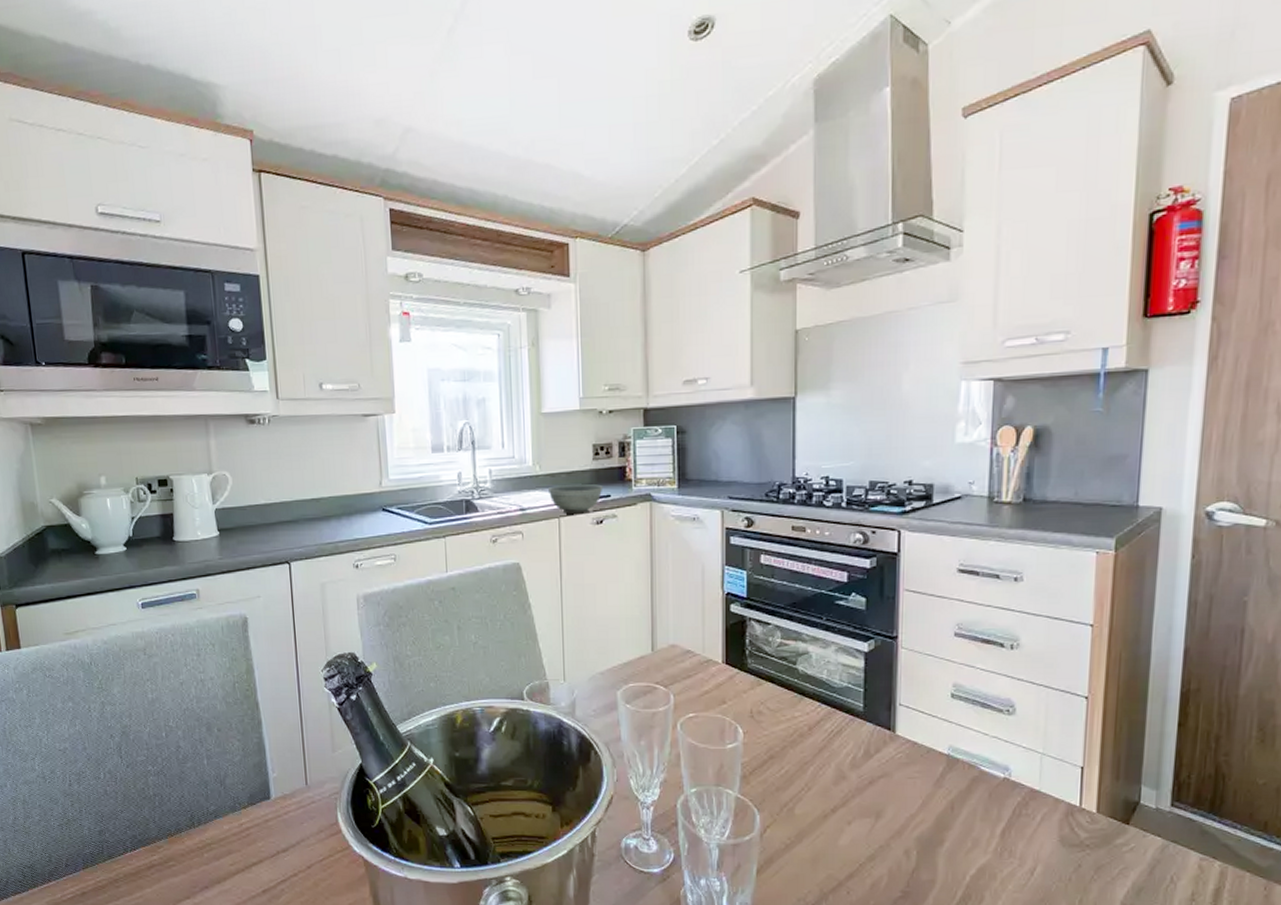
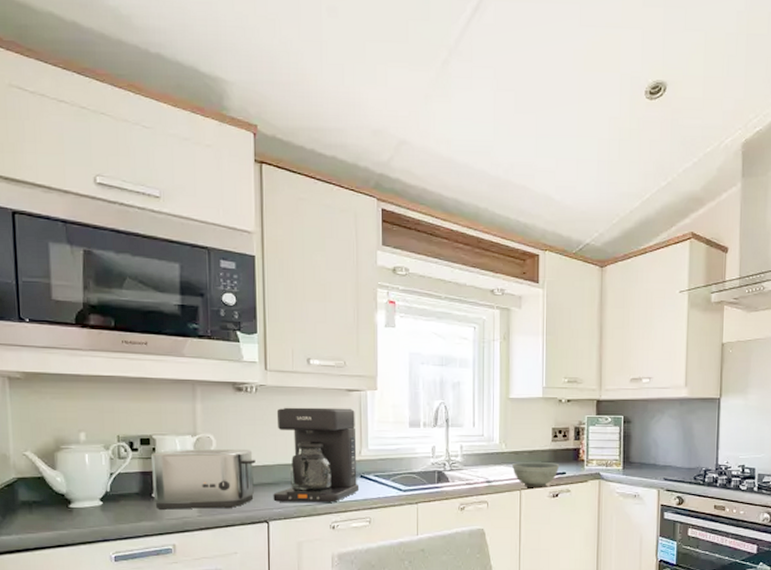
toaster: none [169,485,274,553] -> present [150,448,256,510]
coffee maker: none [291,435,381,541] -> present [273,407,358,503]

